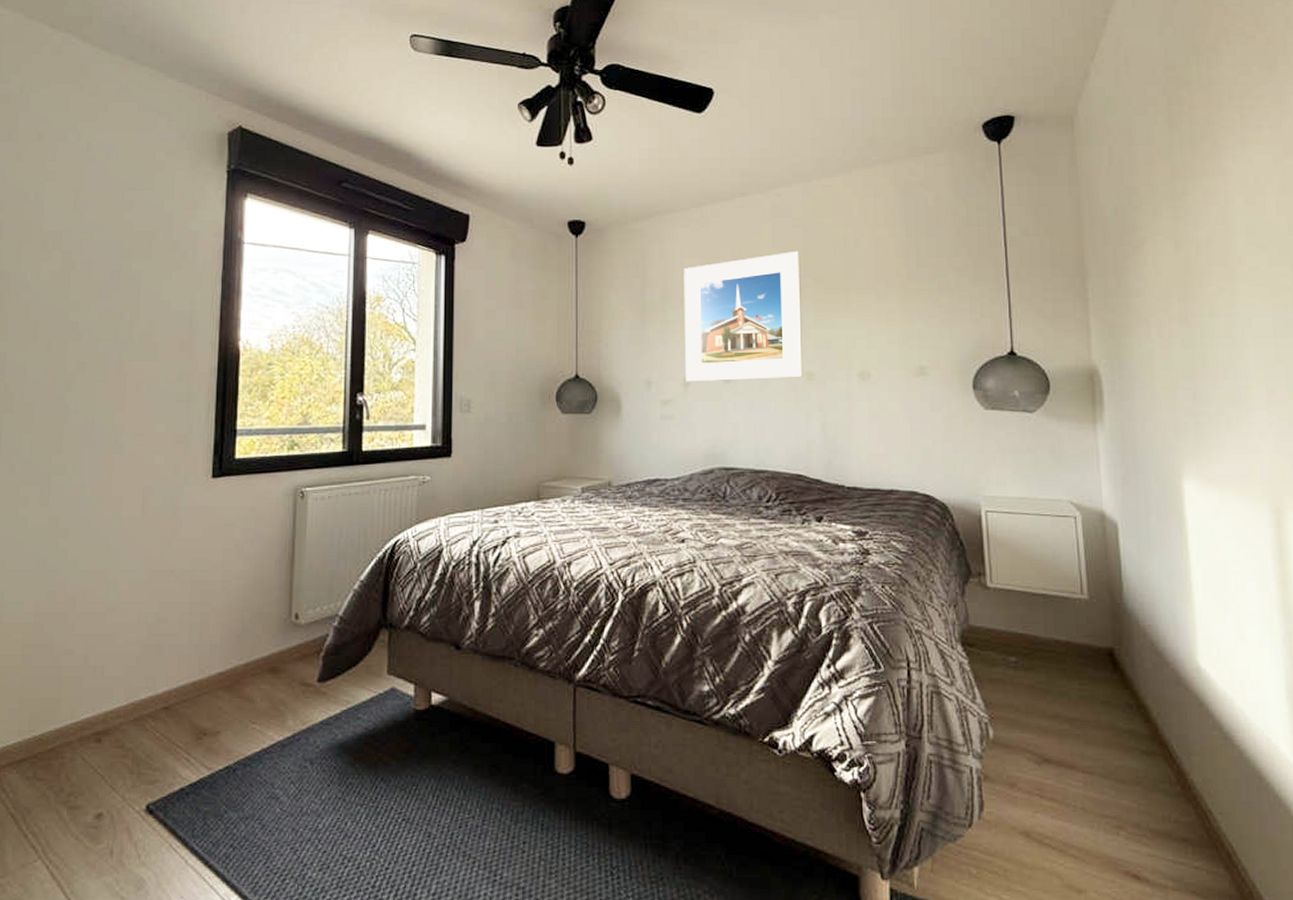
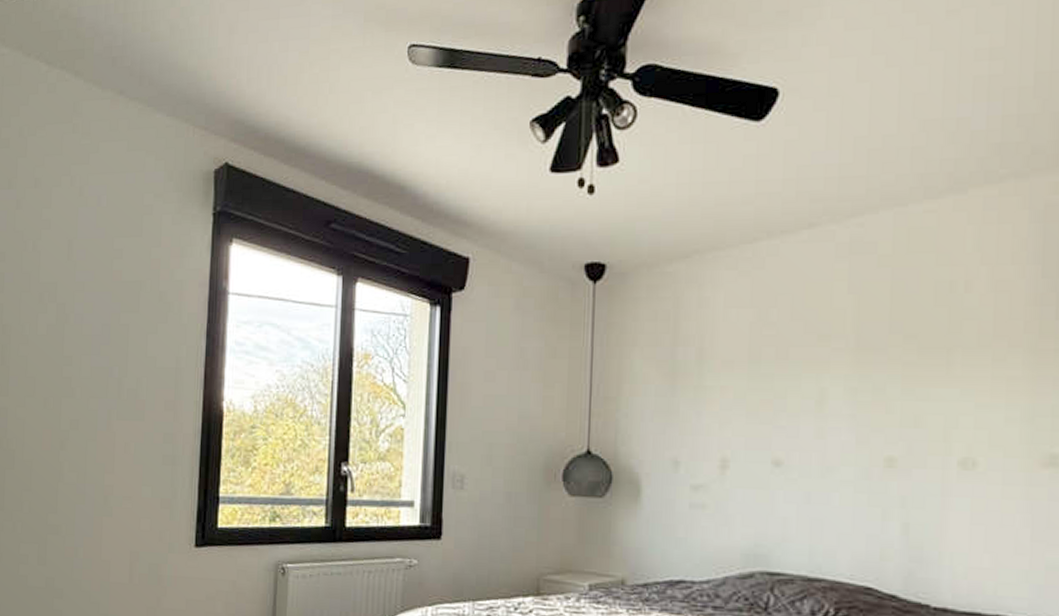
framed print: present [684,250,804,382] -> none [723,298,886,464]

